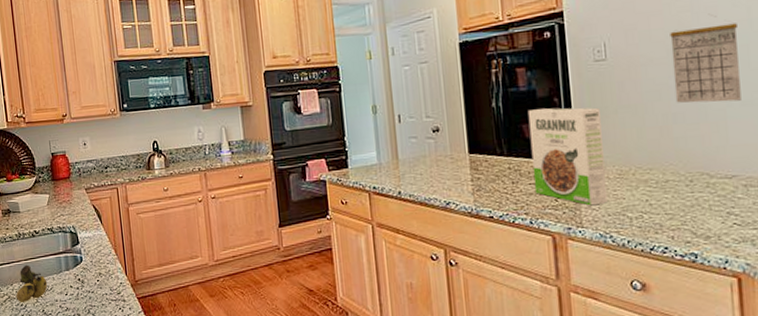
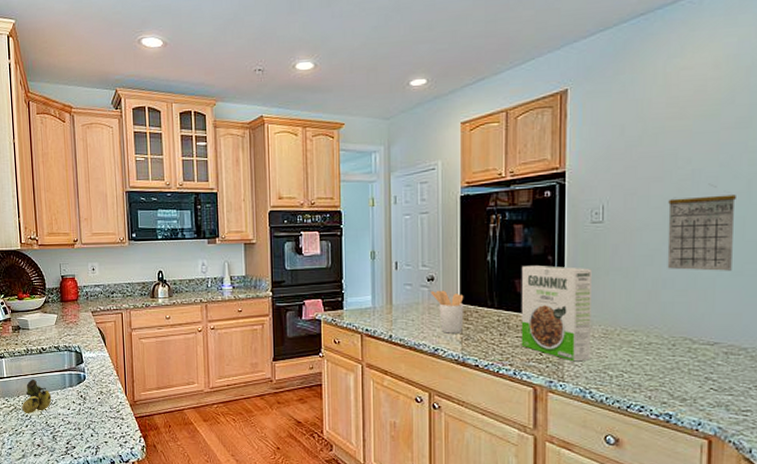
utensil holder: none [437,140,474,186] -> present [431,290,464,333]

